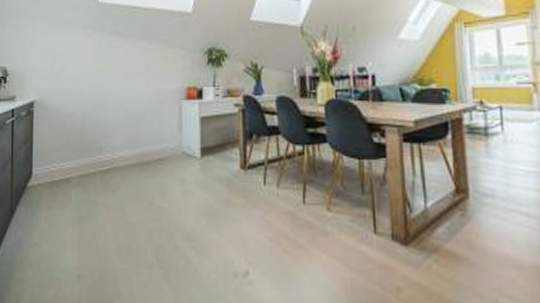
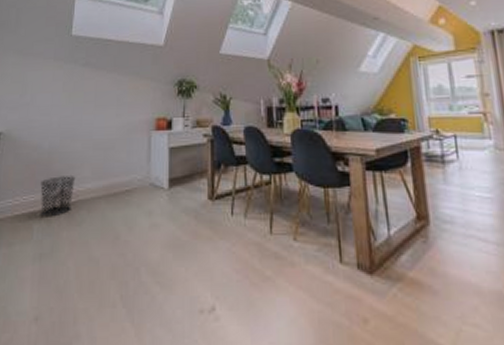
waste bin: none [76,144,109,183] -> present [40,176,76,217]

